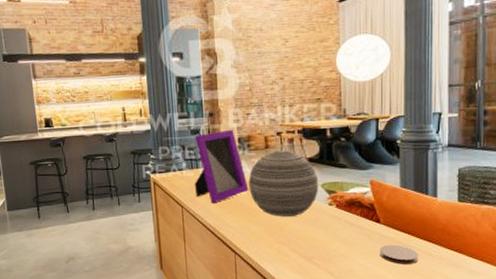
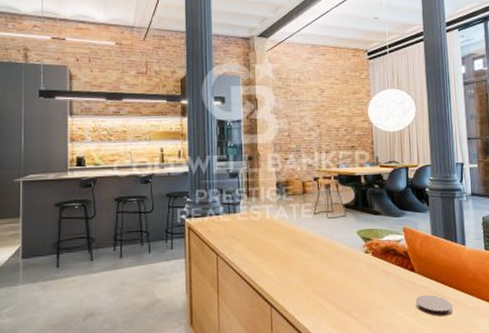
picture frame: present [194,129,249,204] -> none [230,173,286,251]
decorative orb: present [248,150,319,217] -> none [286,196,355,265]

